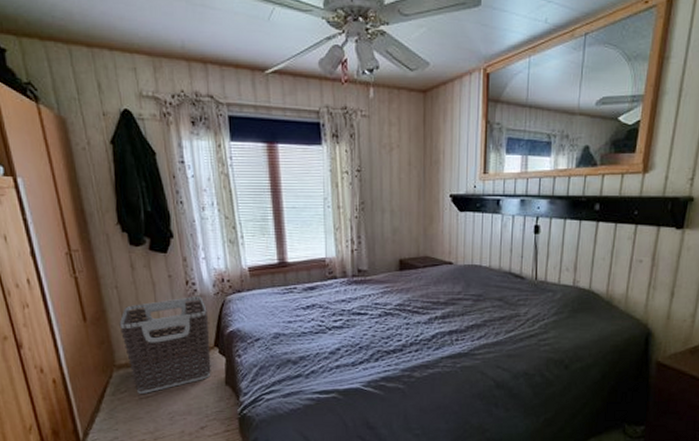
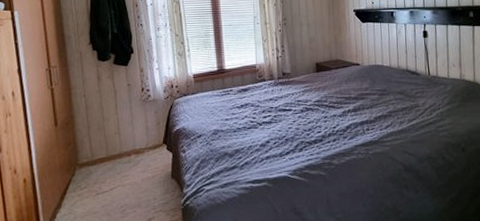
clothes hamper: present [119,297,211,394] -> none [84,101,160,189]

